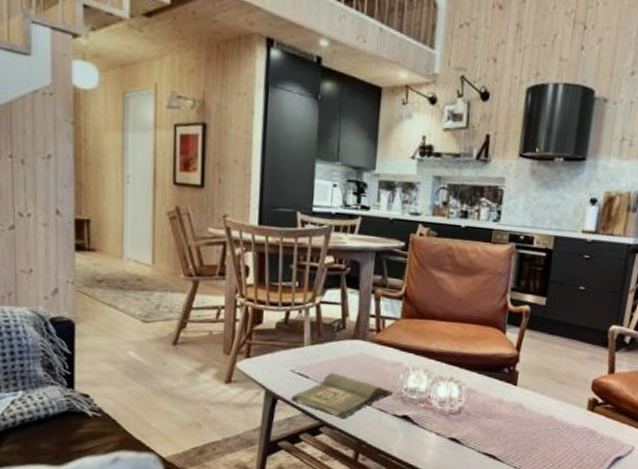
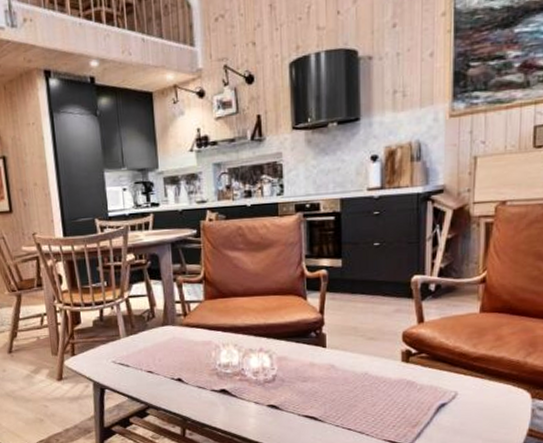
hardback book: present [291,373,393,418] -> none [117,359,208,399]

